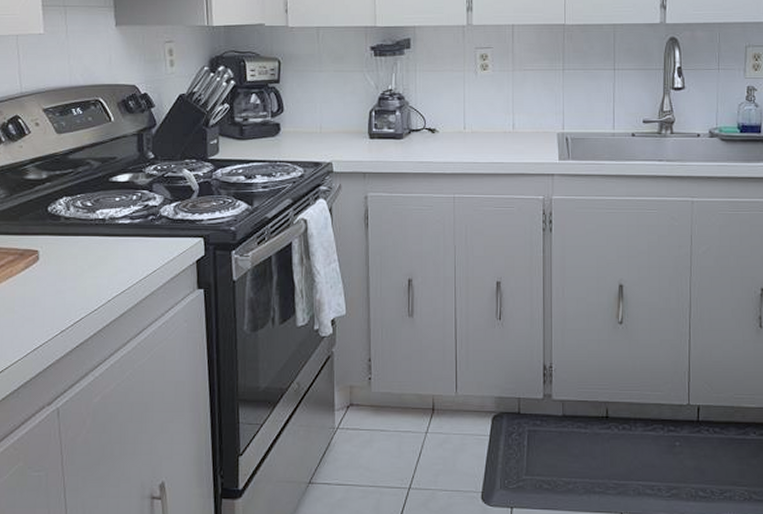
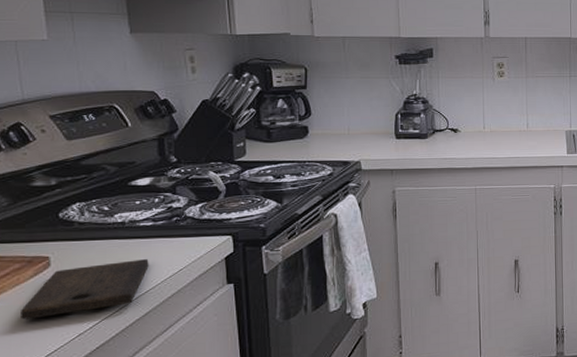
cutting board: none [12,258,126,312] -> present [21,259,149,320]

